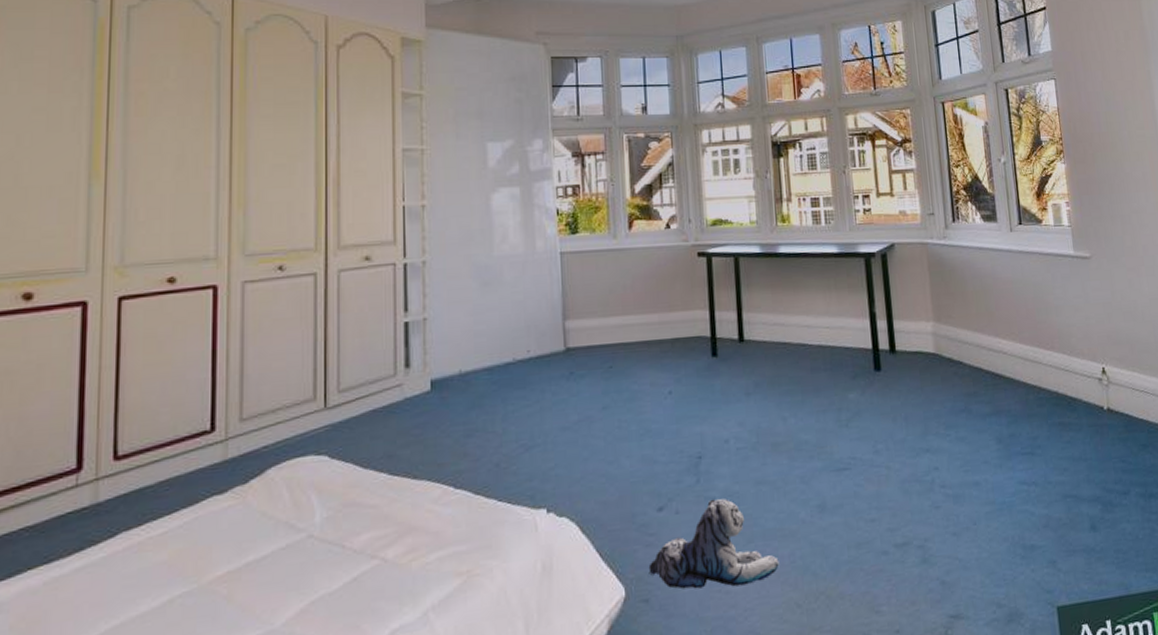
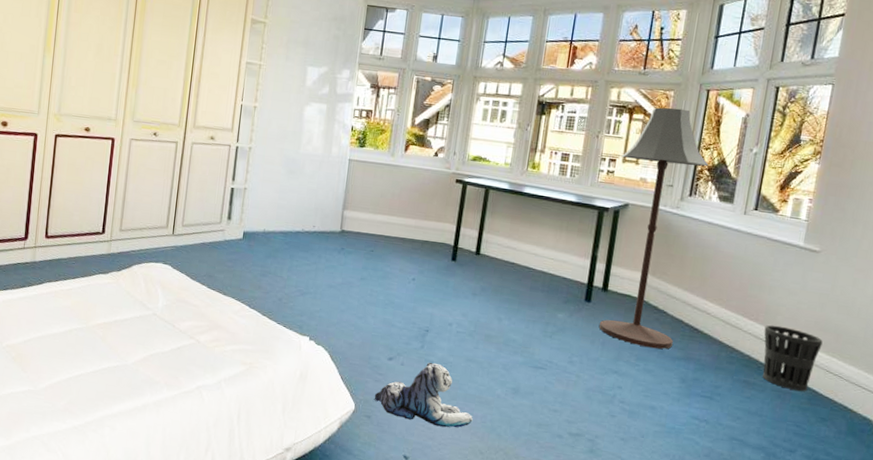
floor lamp: none [873,126,979,411] -> present [598,107,709,349]
wastebasket: none [1062,349,1121,420] -> present [763,325,823,391]

